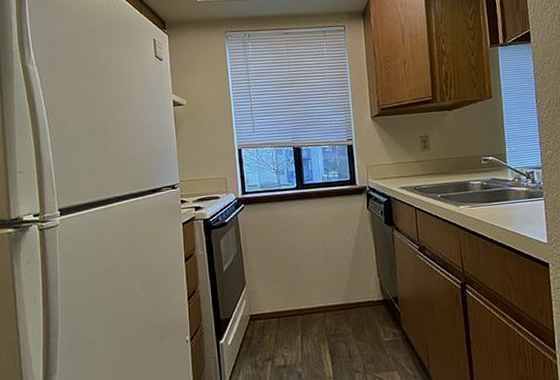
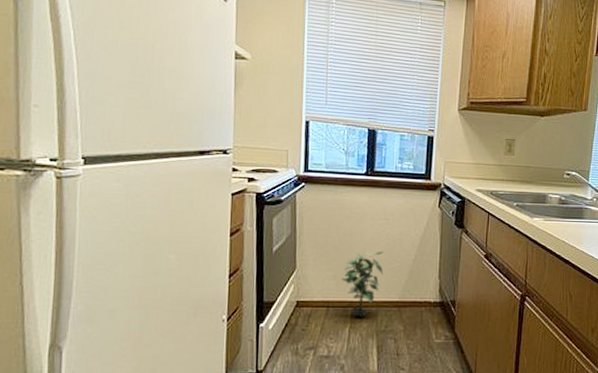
potted plant: none [288,257,325,324] -> present [341,251,384,317]

